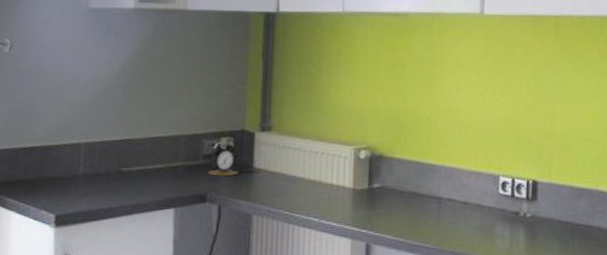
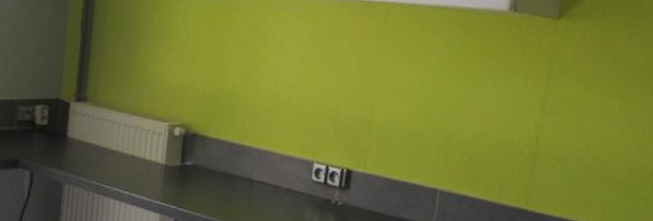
alarm clock: present [208,142,238,177] -> none [22,109,52,144]

